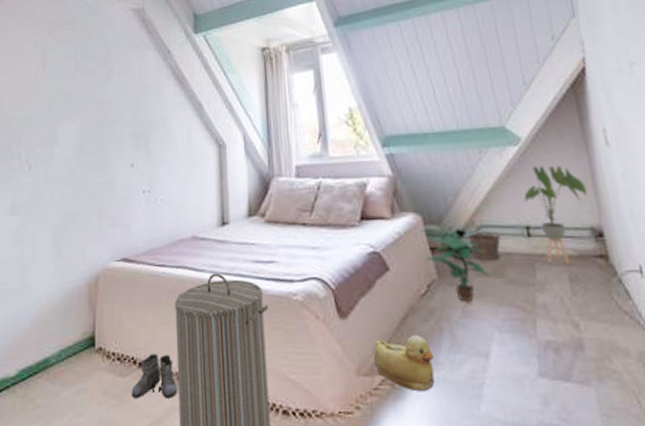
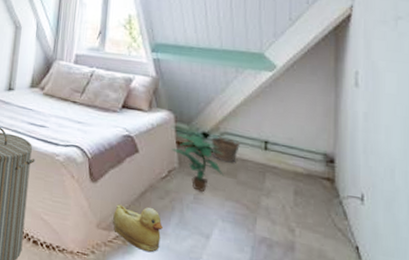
house plant: present [524,164,588,265] -> none [268,92,328,180]

